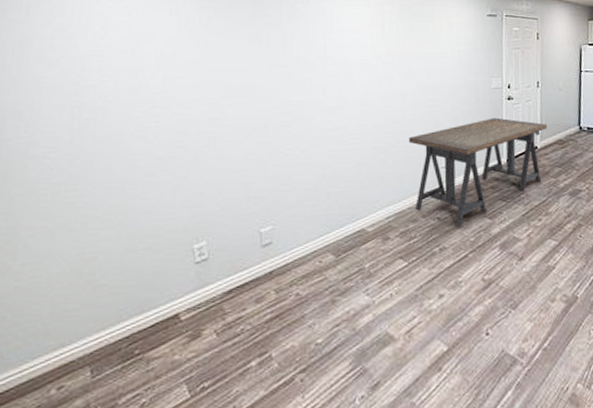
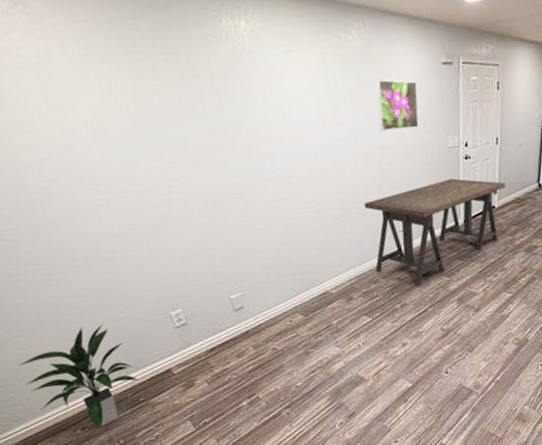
indoor plant: none [11,253,140,390] -> present [19,322,138,429]
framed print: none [427,27,465,70] -> present [376,80,419,131]

